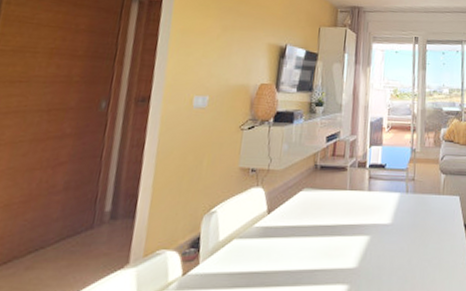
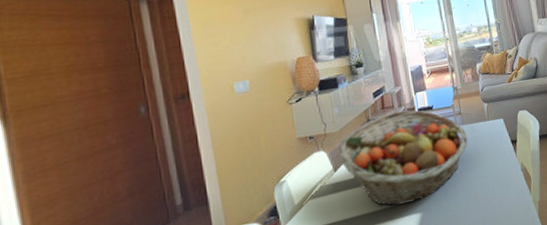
fruit basket: none [274,161,417,270] -> present [337,109,468,206]

